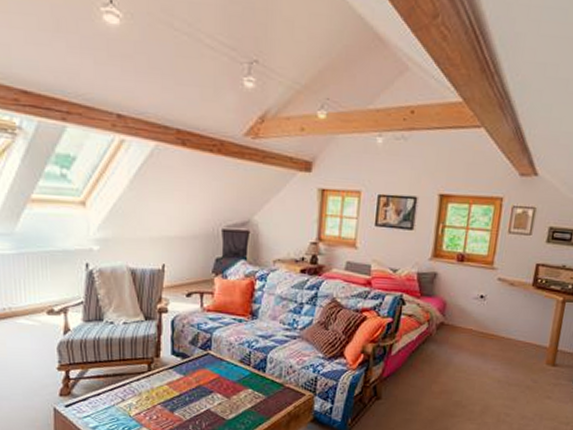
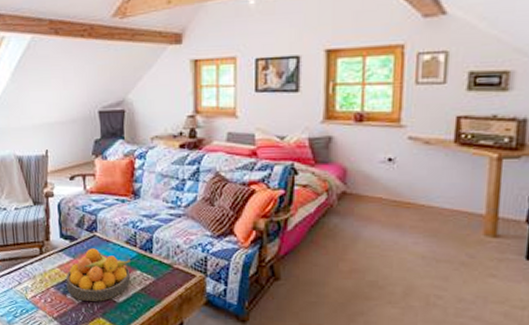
fruit bowl: none [174,366,243,419] -> present [66,248,130,301]

